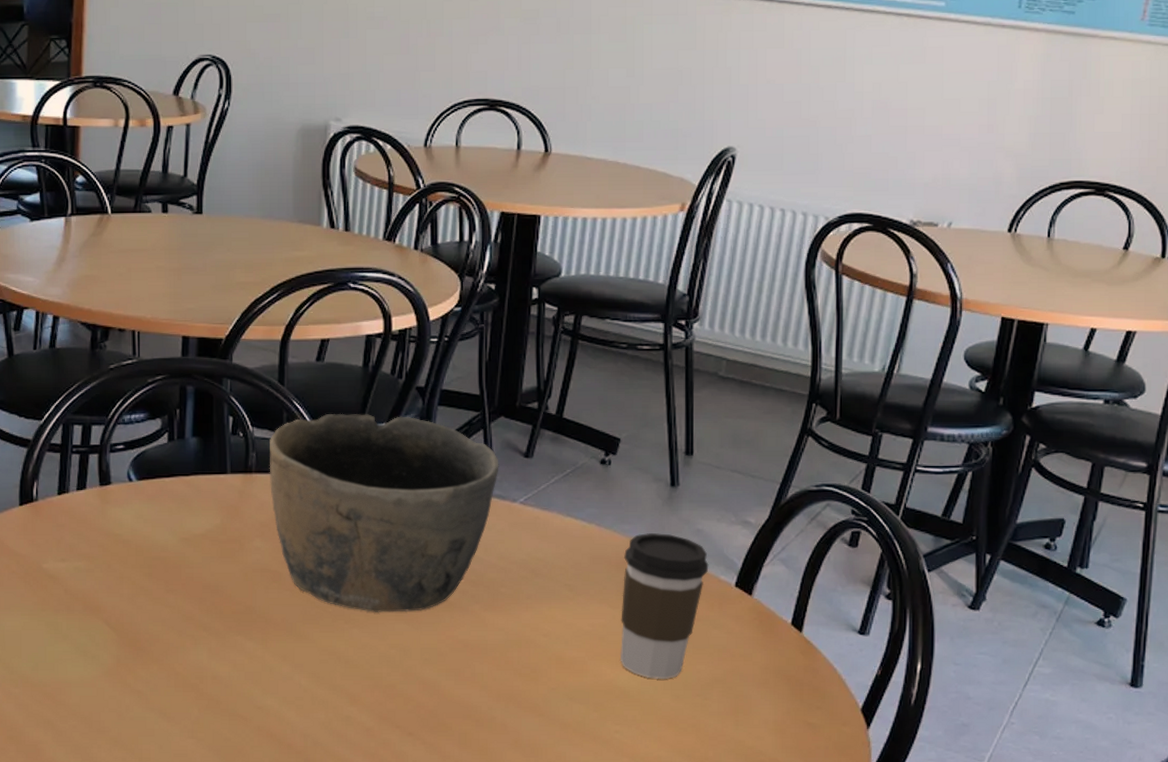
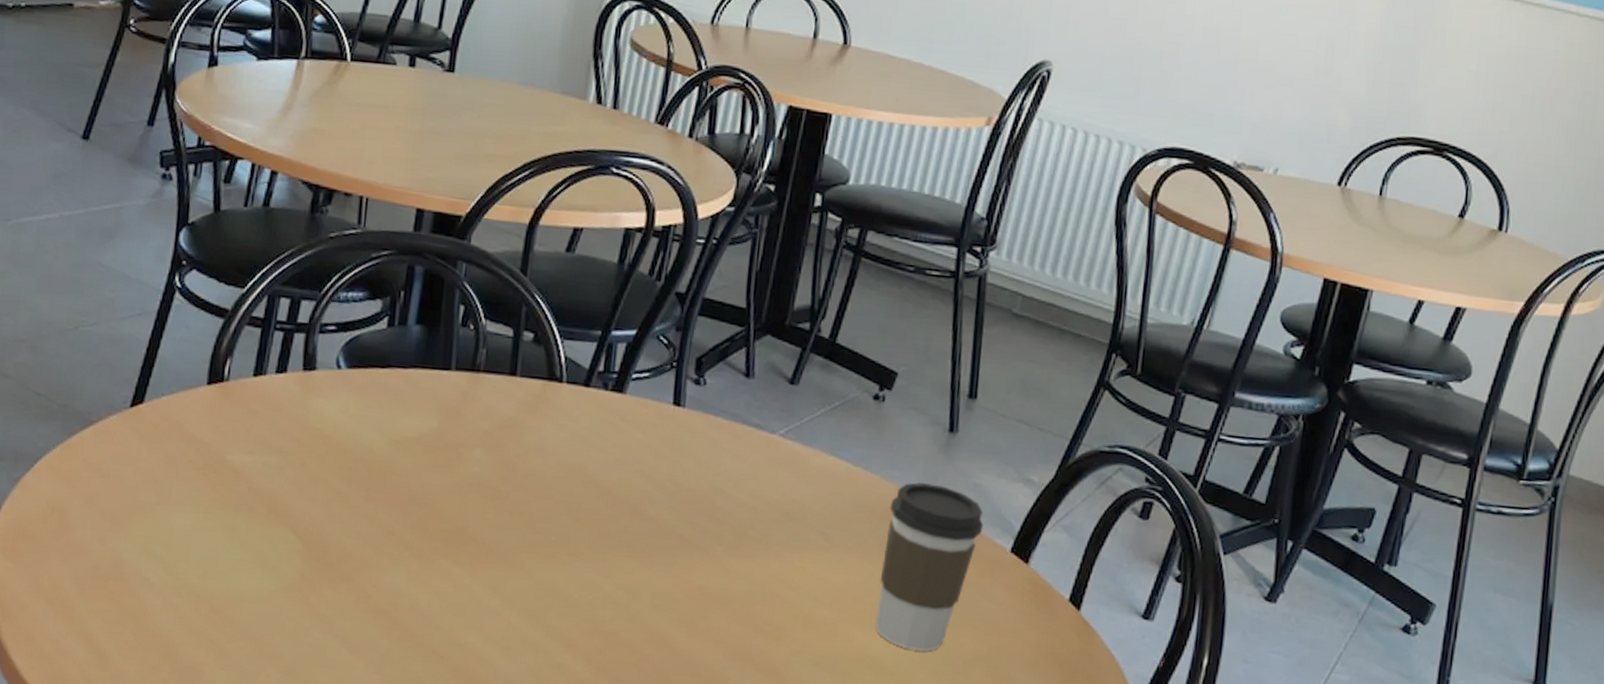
bowl: present [269,413,499,613] -> none [498,313,761,549]

